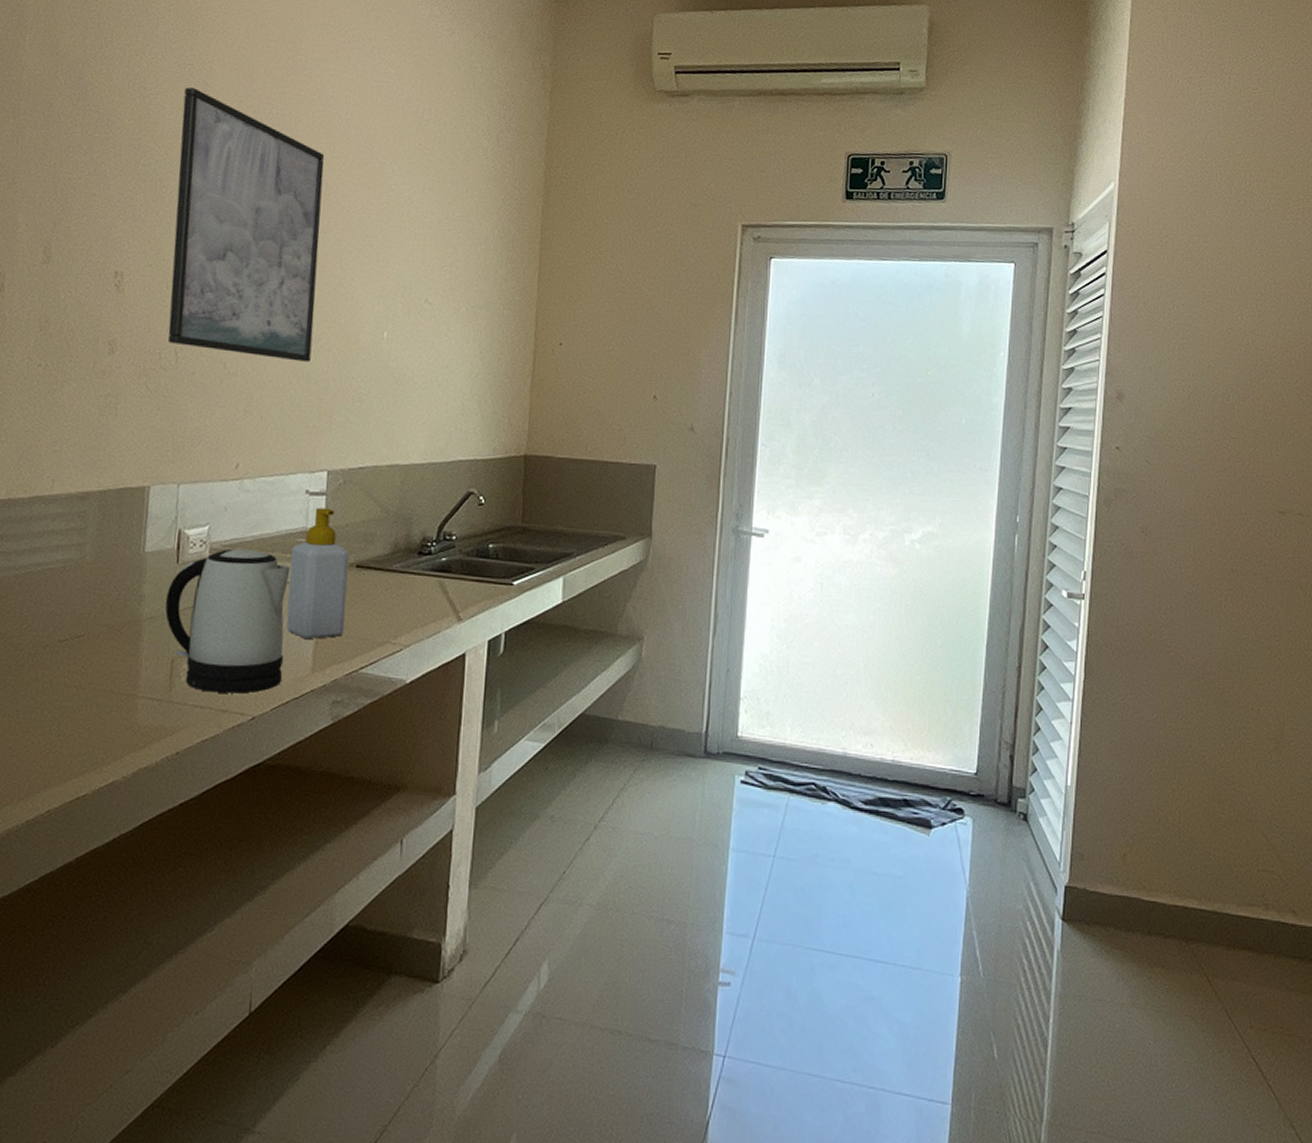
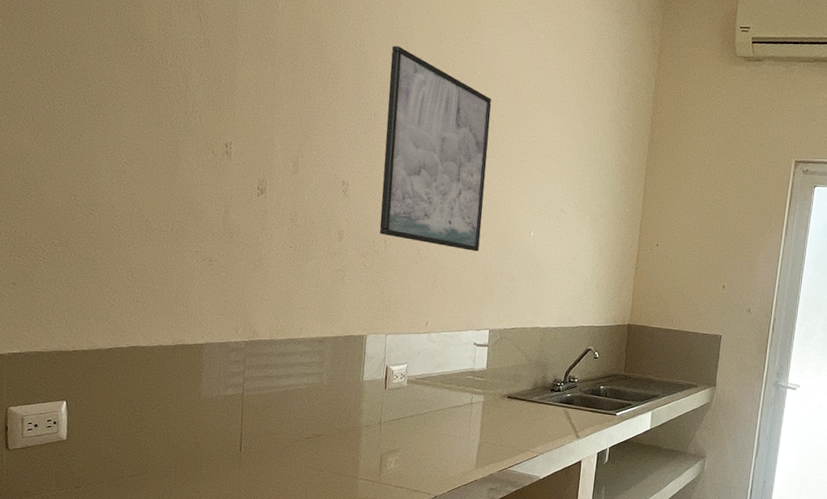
kettle: present [165,548,291,693] -> none [377,380,463,480]
soap bottle: present [286,507,349,639] -> none [458,355,503,445]

